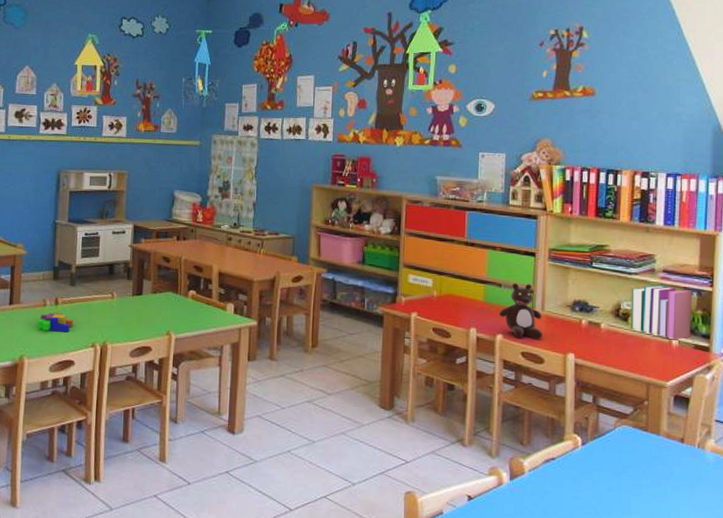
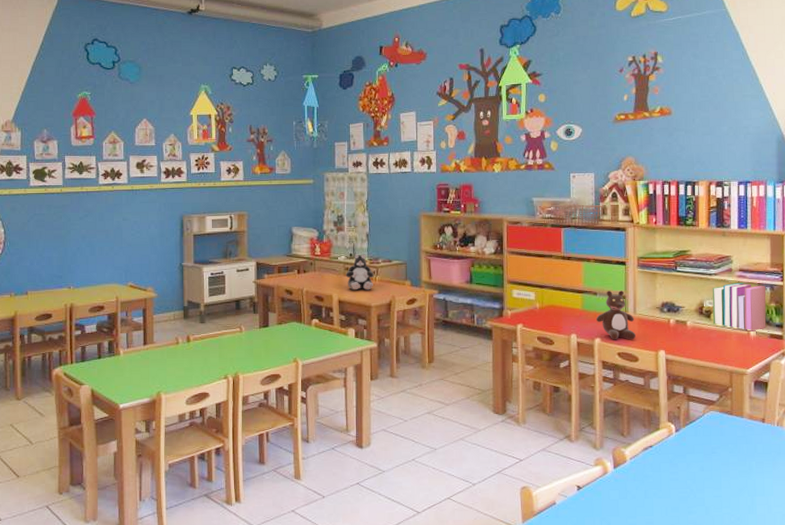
toy blocks: present [38,313,74,332] -> none [172,350,206,367]
plush toy: none [228,223,258,264] -> present [346,254,374,291]
basket: none [457,185,515,212] -> present [552,204,604,227]

